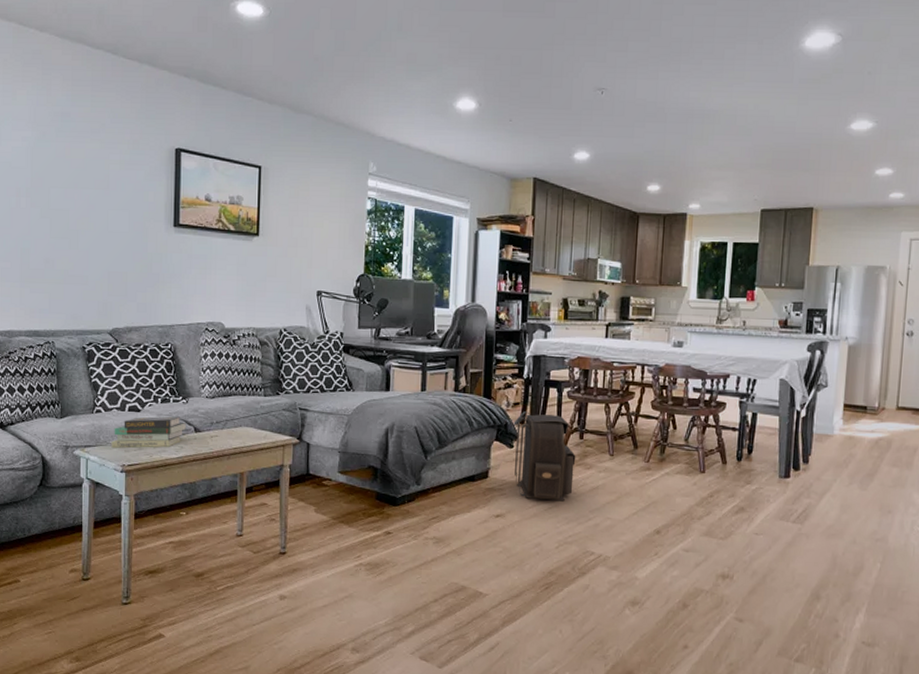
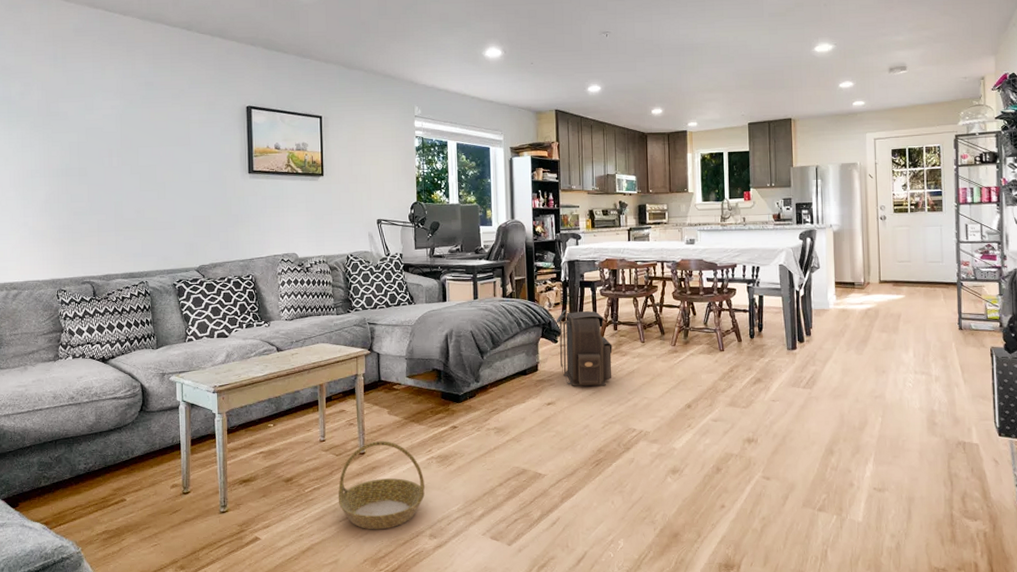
books: present [111,416,186,449] -> none [203,339,269,373]
basket: none [252,541,350,638] -> present [338,441,425,530]

